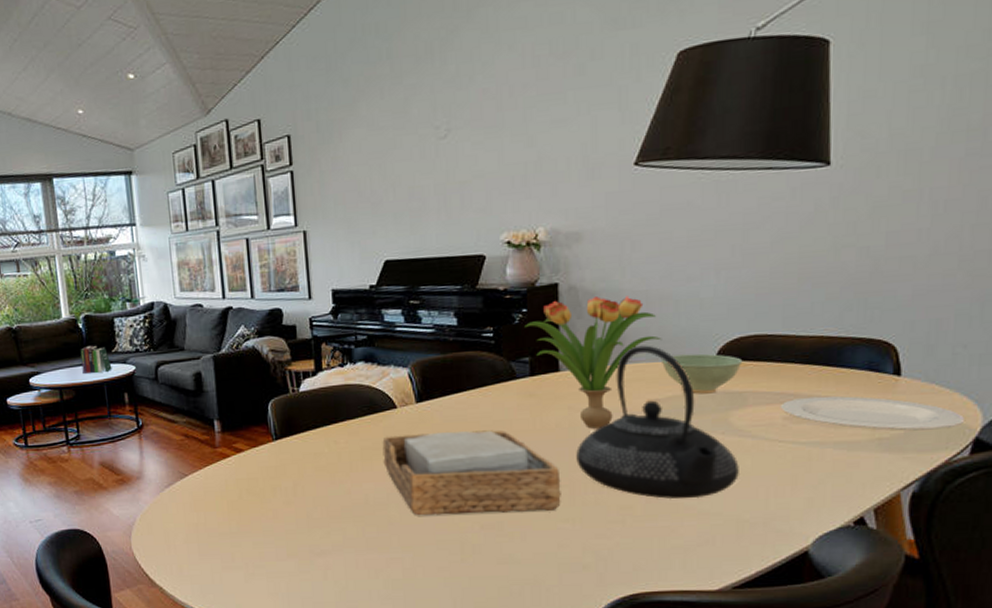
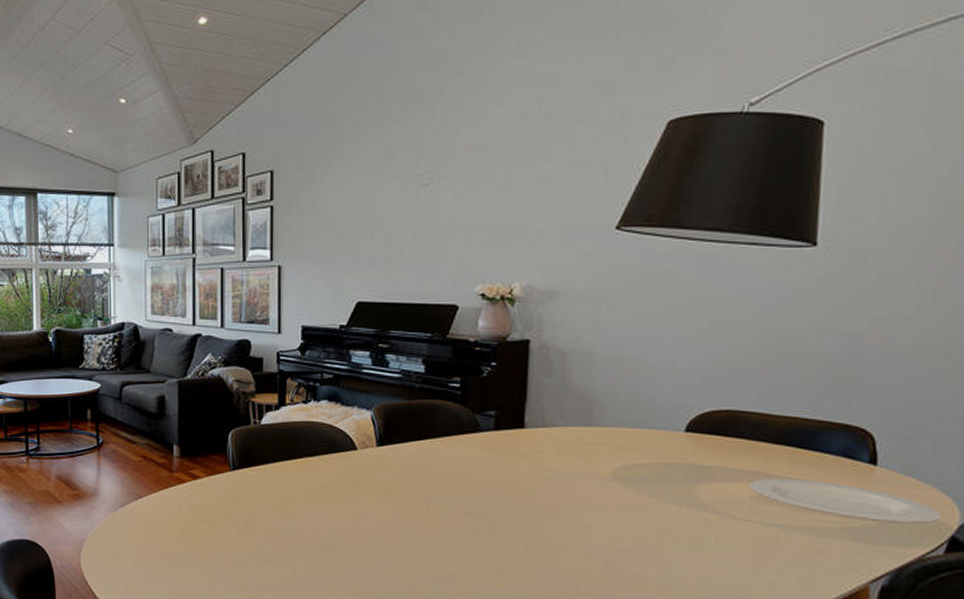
books: present [80,345,112,375] -> none [48,359,78,388]
napkin holder: present [382,429,561,516] -> none [339,477,518,568]
flower arrangement: present [524,296,662,429] -> none [492,356,632,489]
teapot: present [576,345,739,499] -> none [535,409,702,571]
bowl: present [660,353,743,394] -> none [628,423,714,465]

